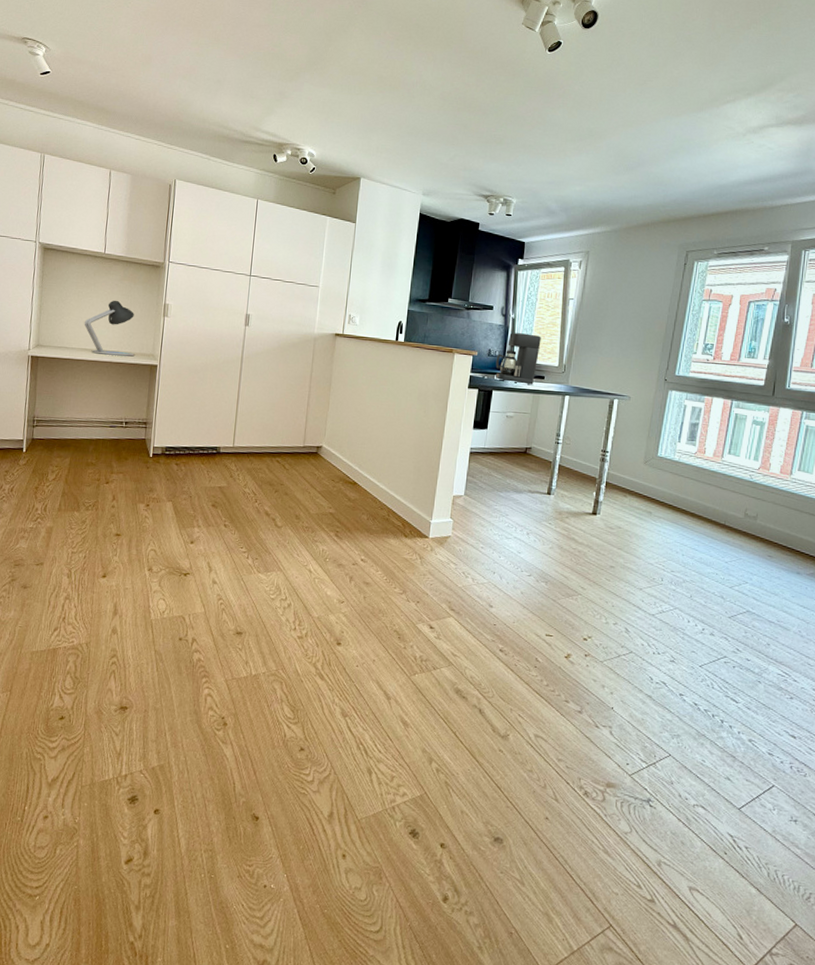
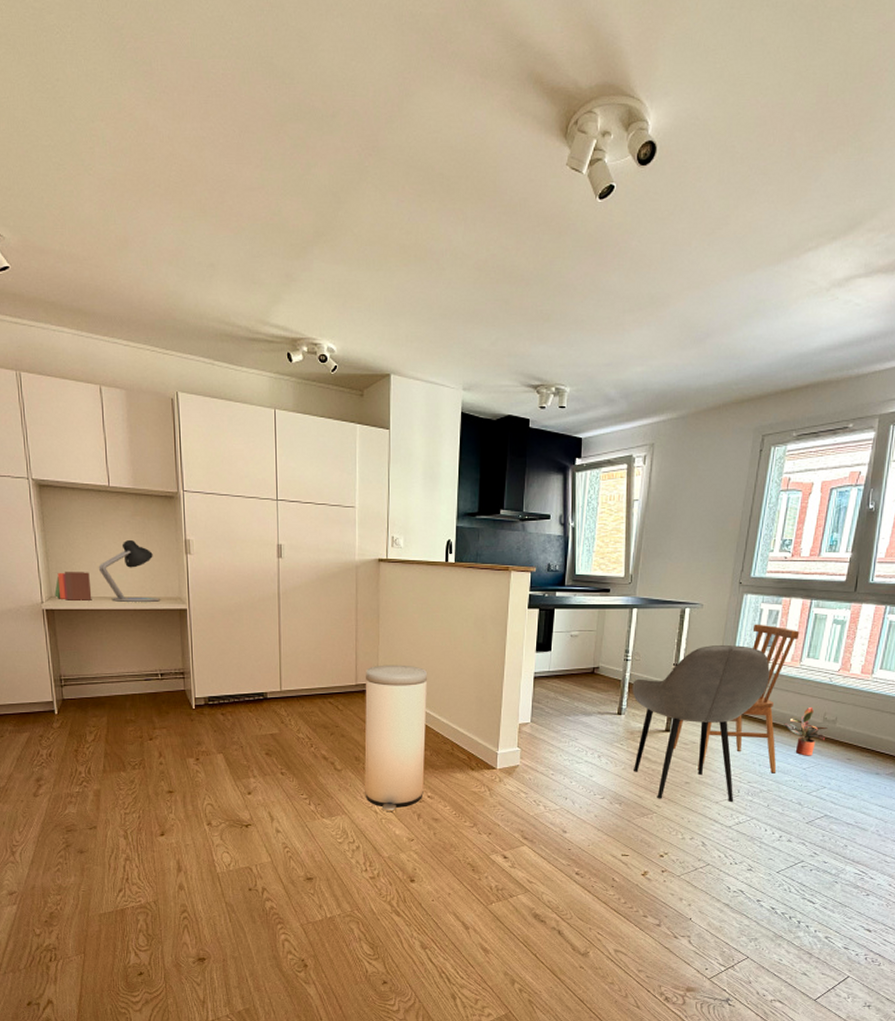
books: none [41,324,76,351] -> present [54,572,92,602]
pedal bin: none [301,430,371,572] -> present [364,664,428,811]
coffee maker: present [495,333,541,386] -> none [556,543,605,600]
armchair: none [561,435,693,590] -> present [632,645,770,802]
dining chair: none [599,418,721,565] -> present [673,624,800,773]
potted plant: none [706,502,749,550] -> present [784,708,828,756]

